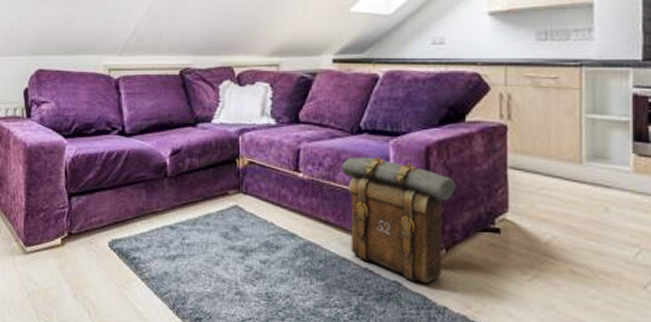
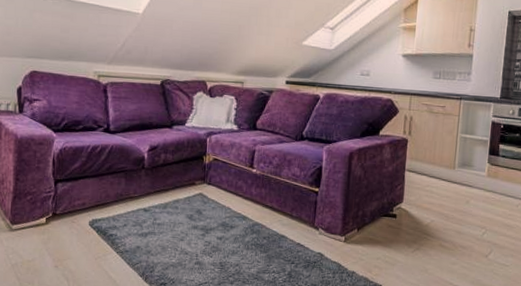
backpack: present [340,157,456,285] -> none [285,158,369,255]

